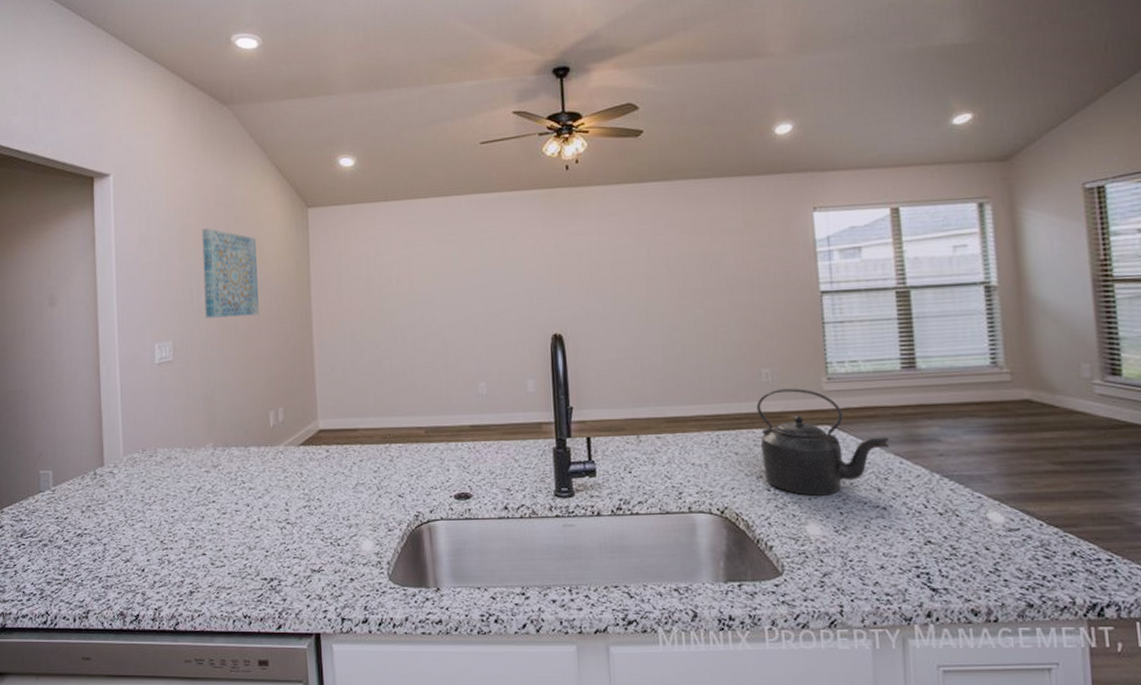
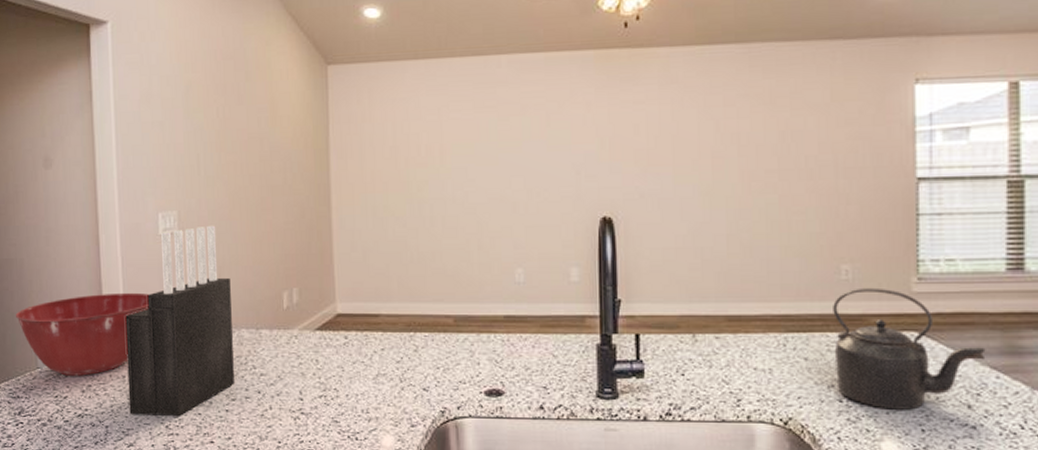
mixing bowl: none [19,417,146,498] -> present [15,292,149,376]
knife block: none [123,353,225,532] -> present [125,225,234,417]
wall art: present [202,228,259,318] -> none [209,85,272,187]

